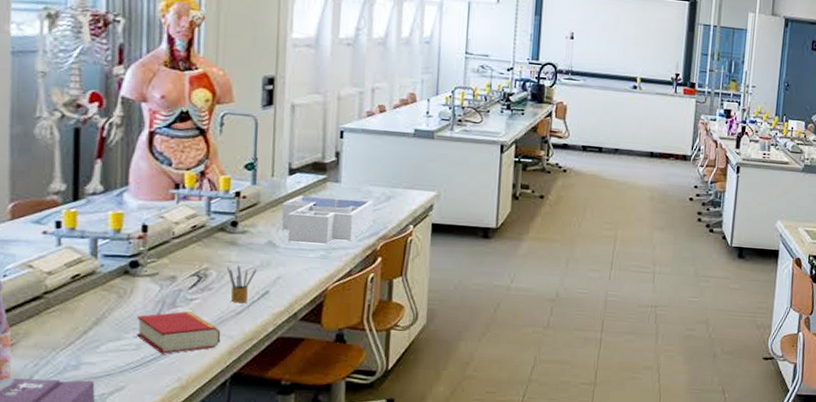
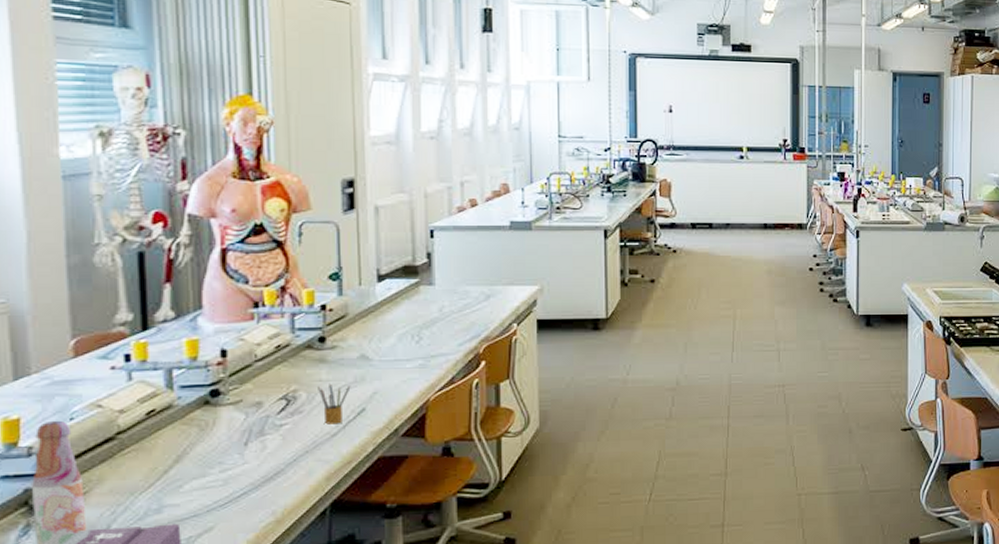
book: present [136,311,221,354] -> none [221,437,317,487]
desk organizer: present [281,195,374,245] -> none [373,302,473,354]

